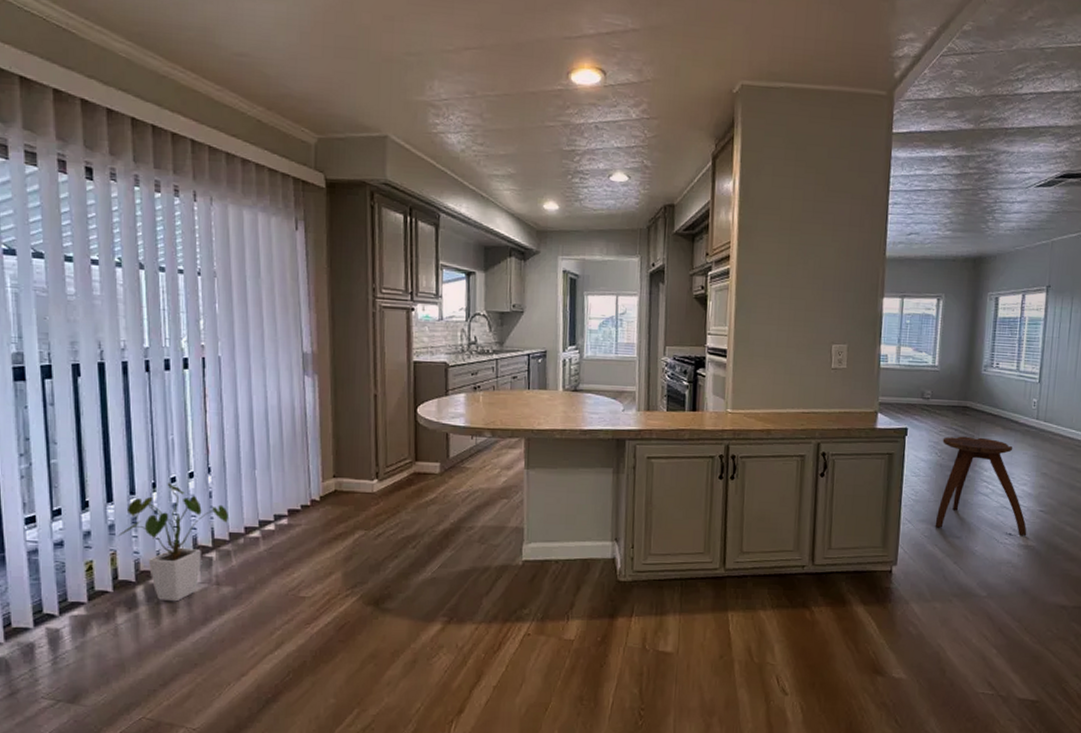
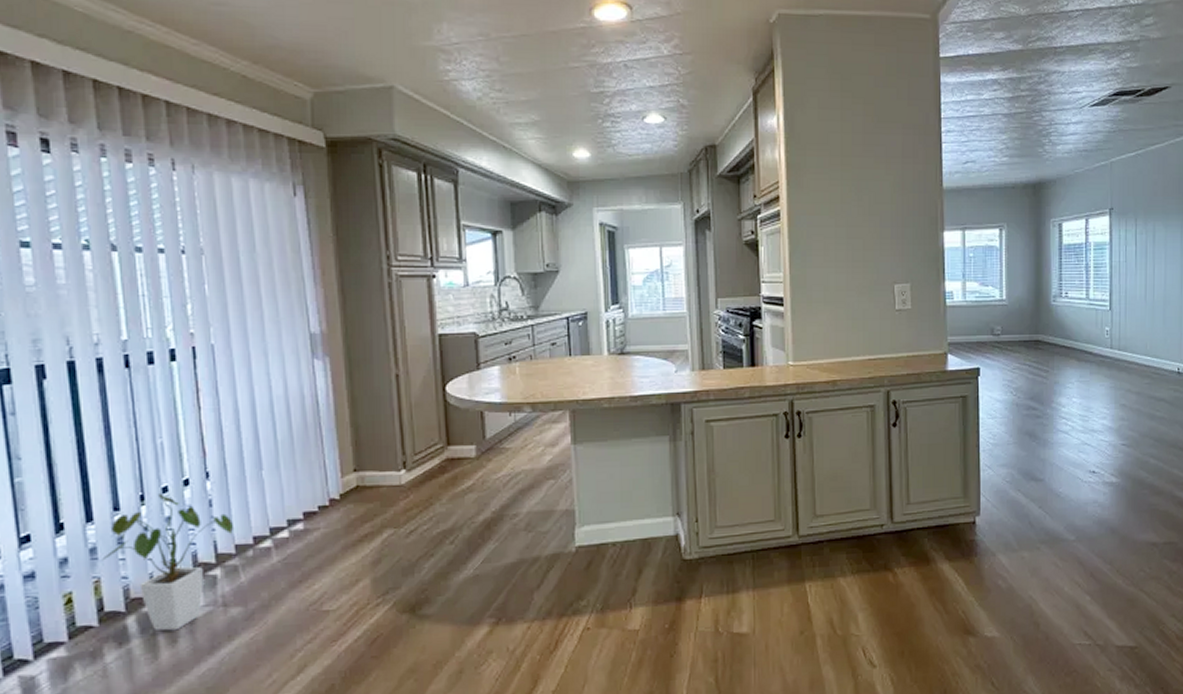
stool: present [935,436,1027,537] -> none [1016,372,1111,473]

